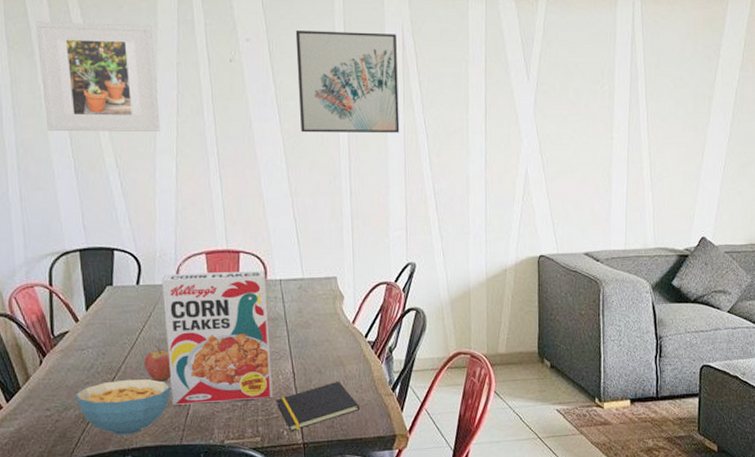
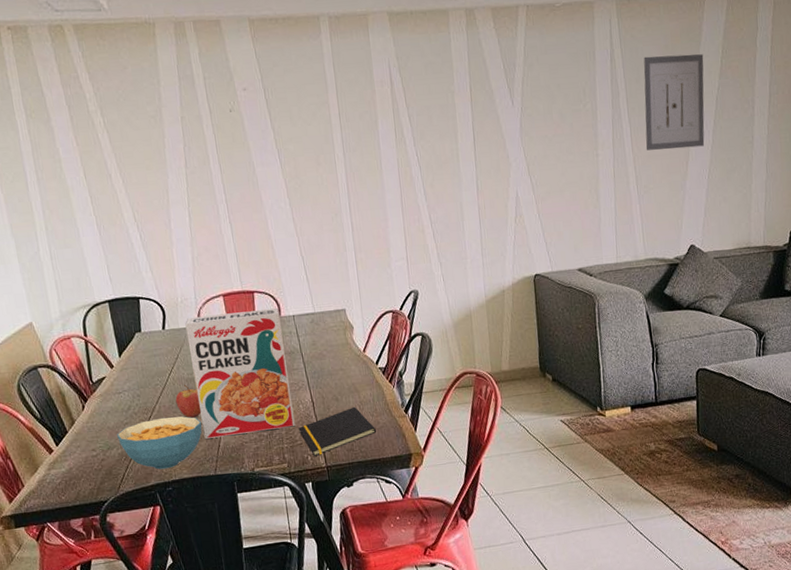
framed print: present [35,21,161,133] -> none [49,83,172,192]
wall art: present [295,31,400,134] -> none [288,71,394,174]
wall art: none [662,43,726,138] -> present [644,54,705,150]

